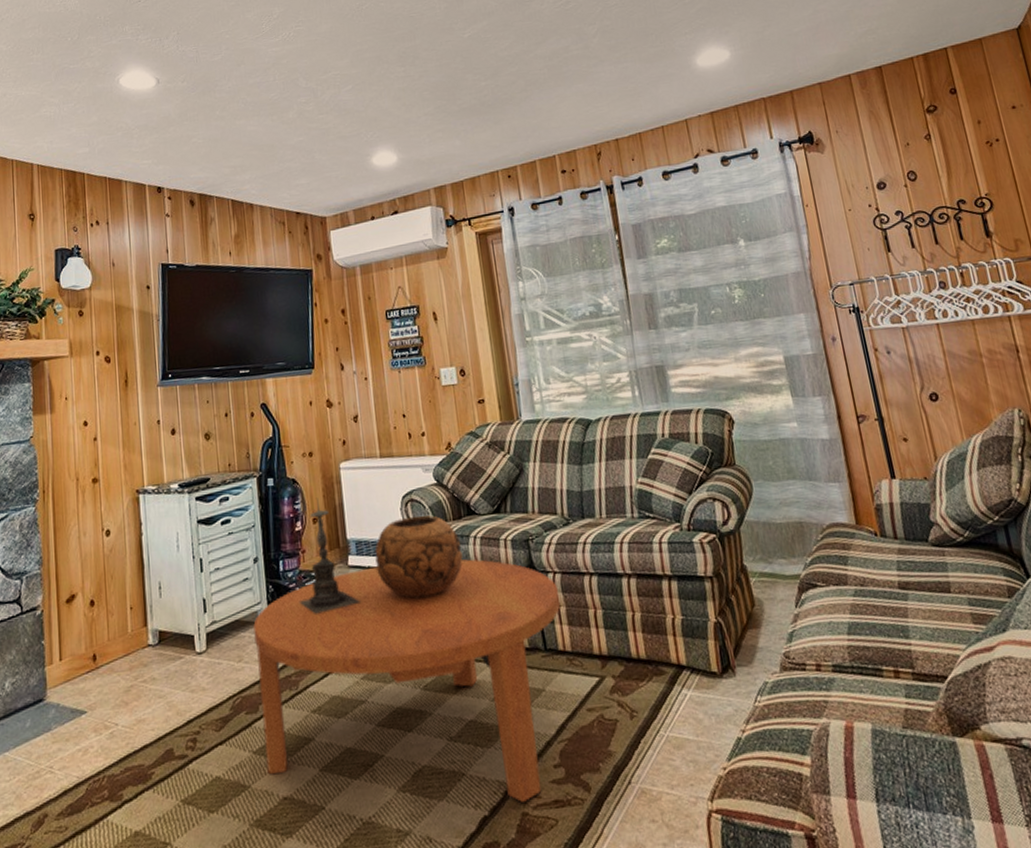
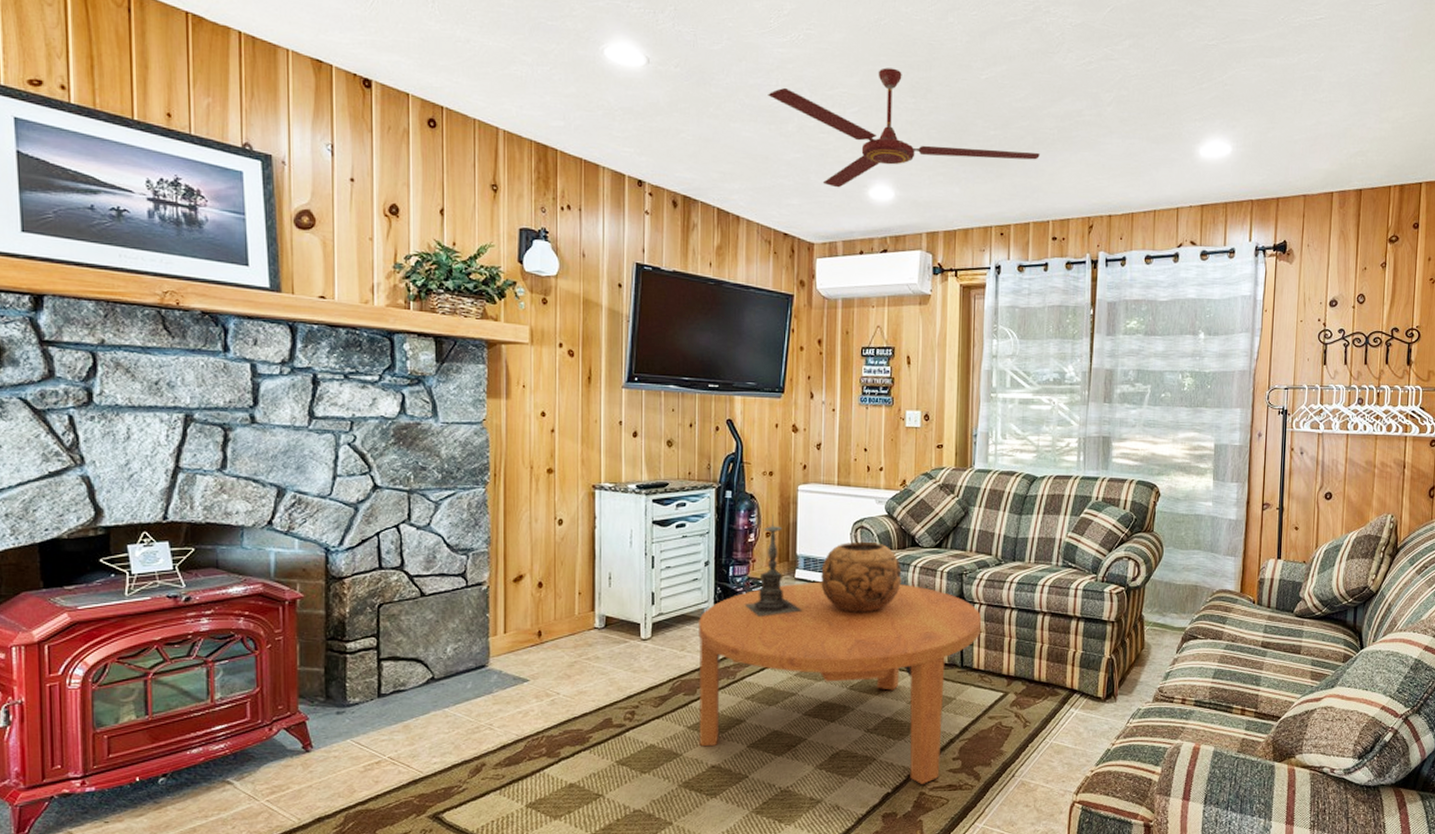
ceiling fan: none [267,44,534,162] -> present [768,67,1040,188]

